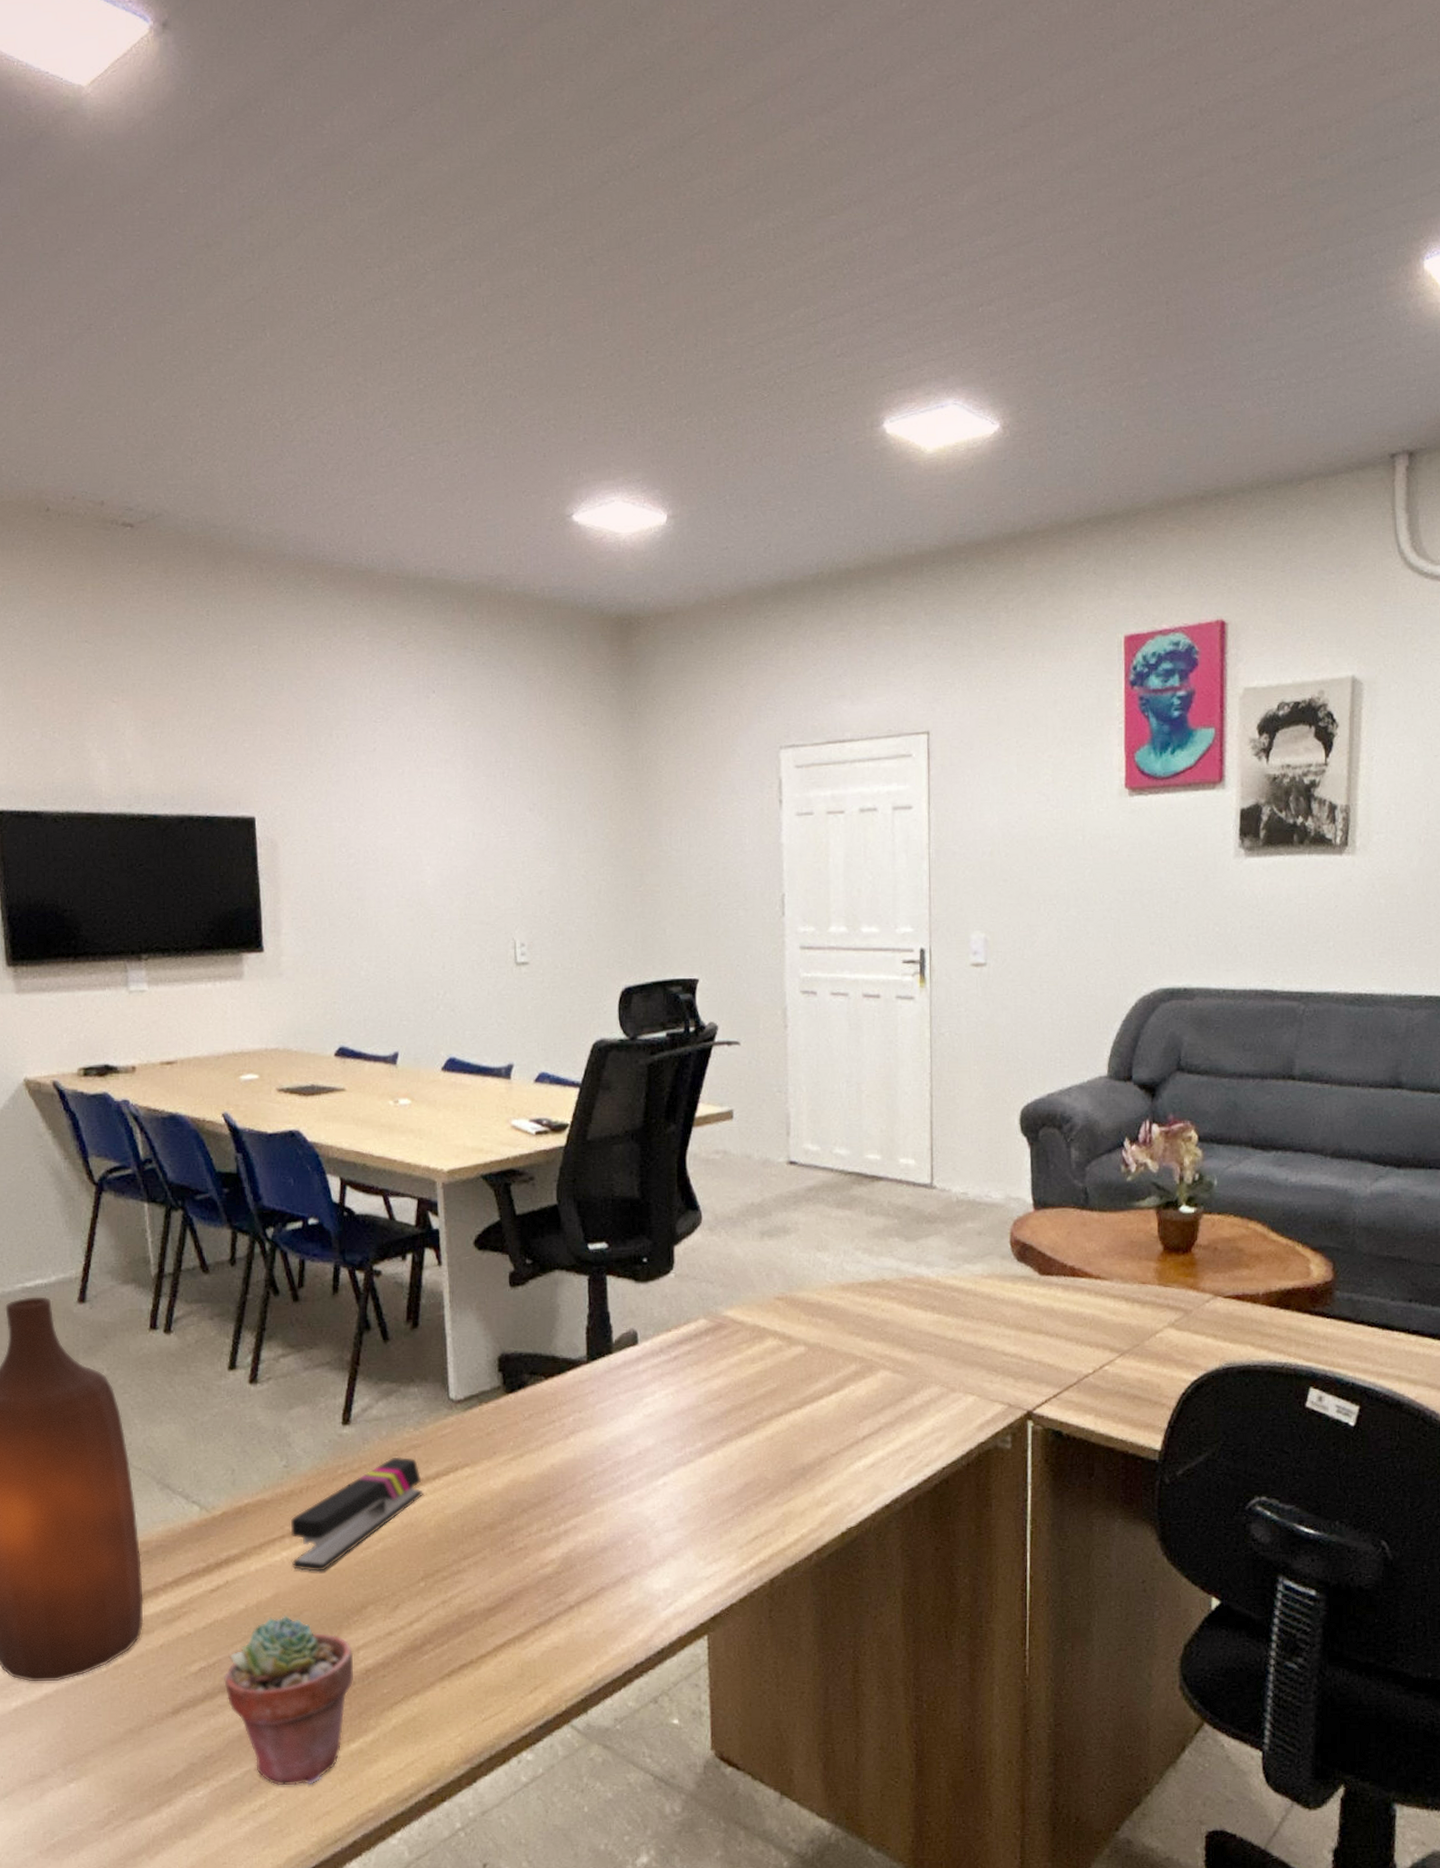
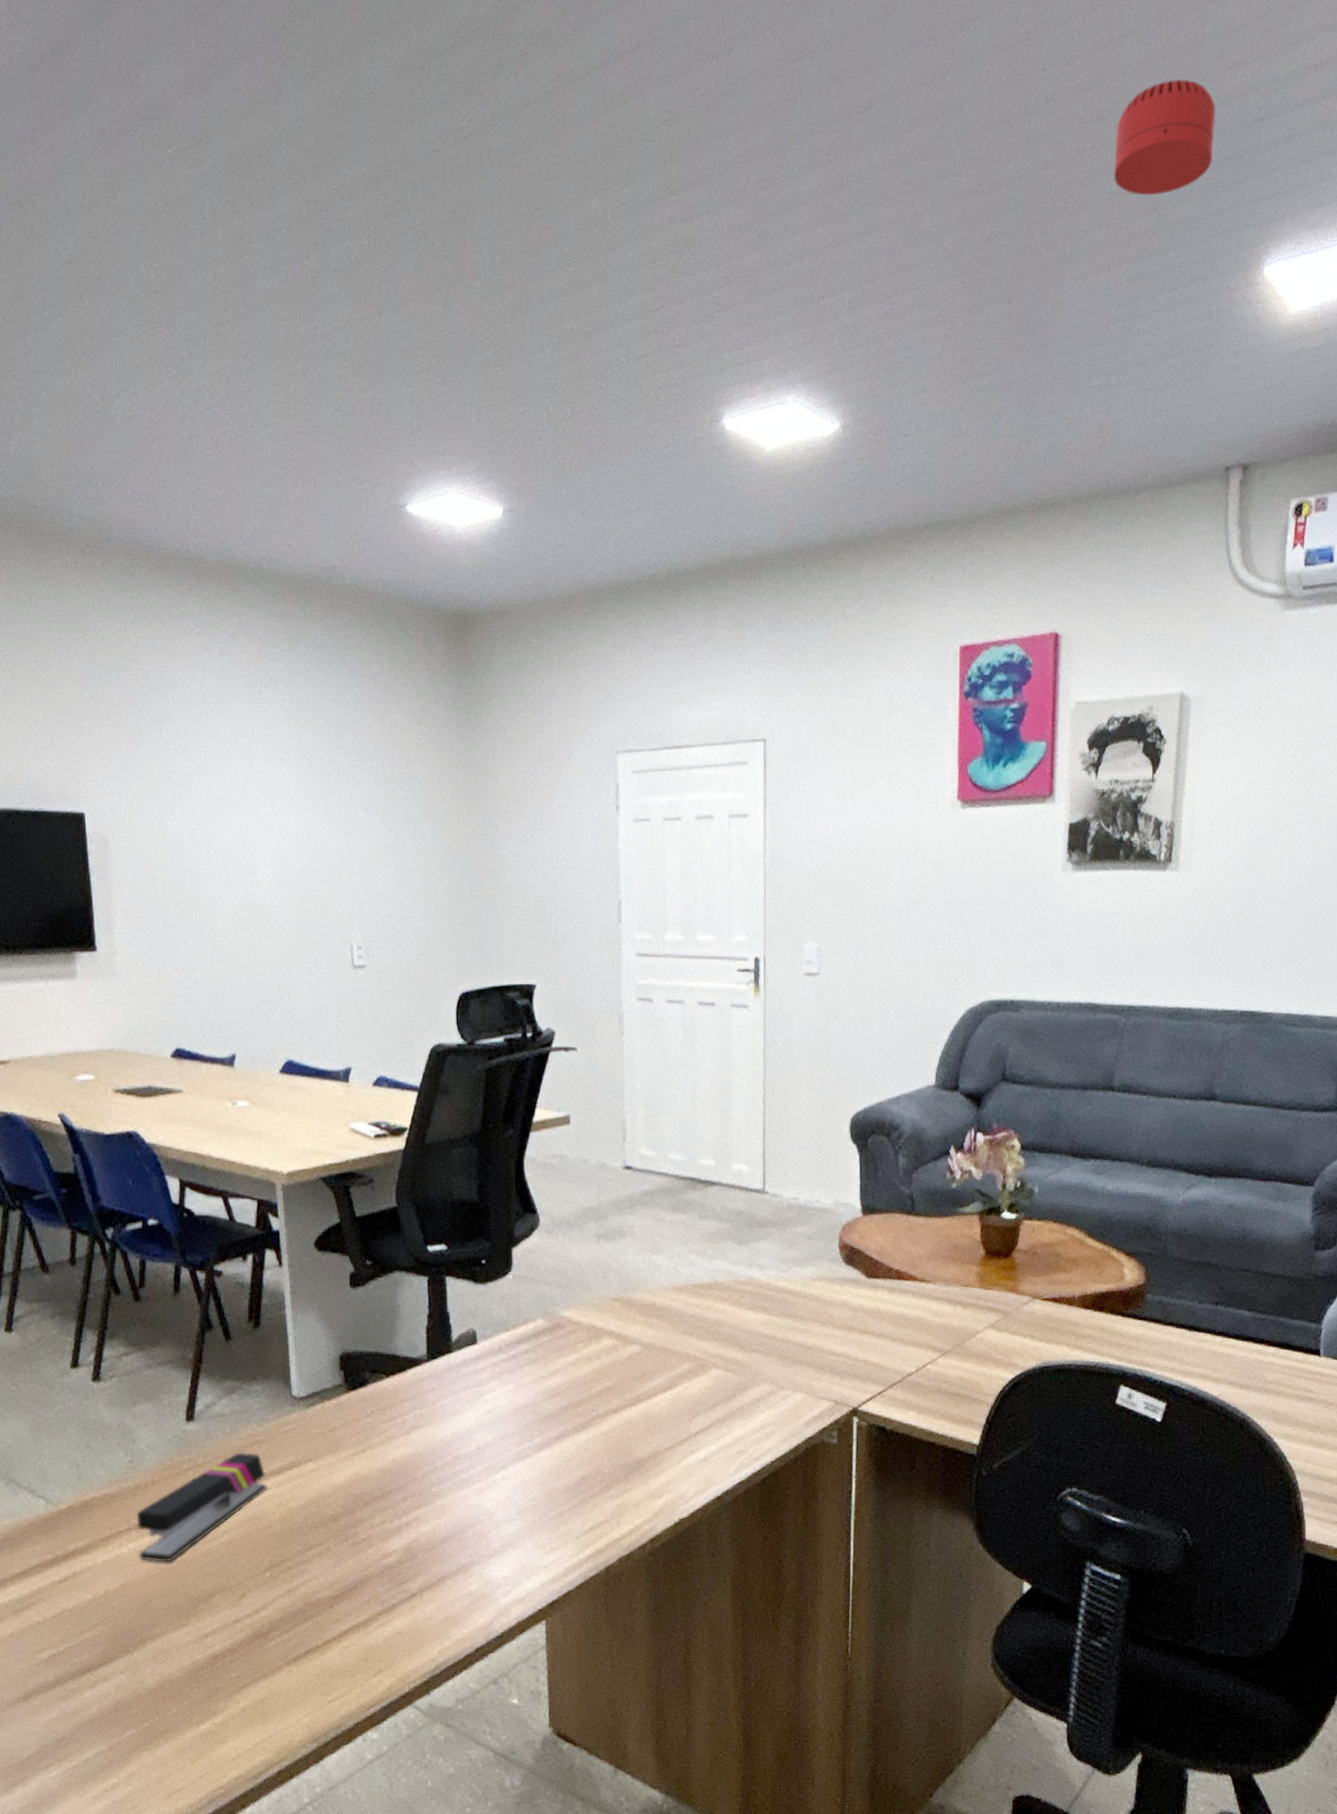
potted succulent: present [224,1614,354,1786] -> none [74,1604,202,1766]
smoke detector: none [1268,87,1371,198] -> present [1113,80,1217,196]

